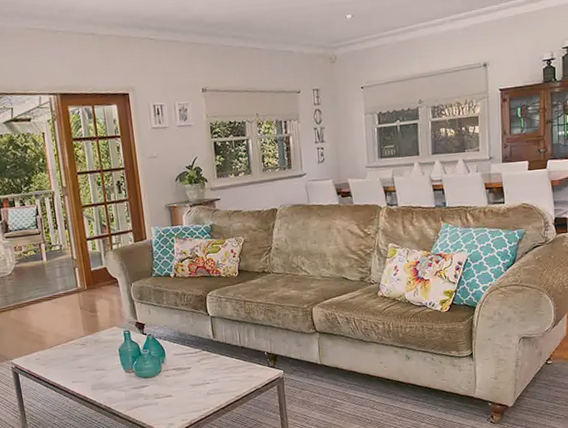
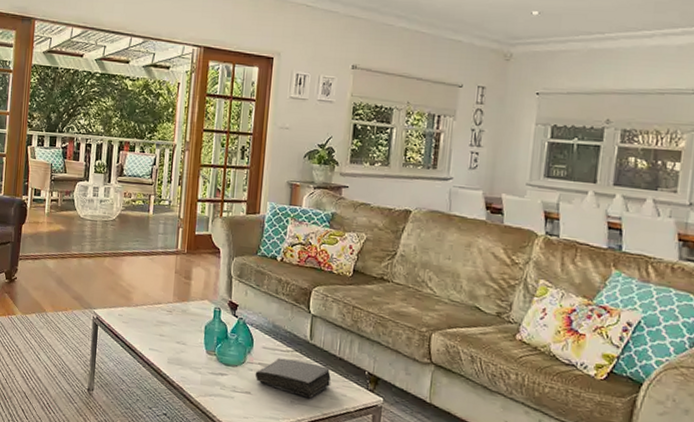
book: none [172,357,239,387] -> present [255,357,331,398]

